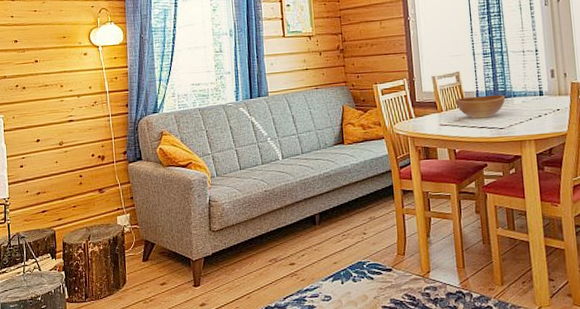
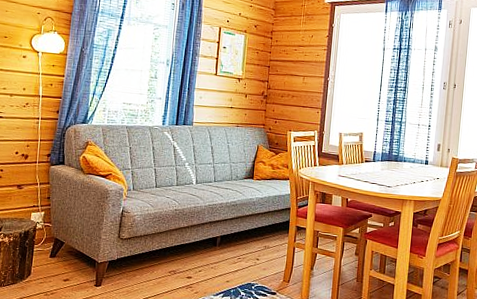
wooden bowl: present [454,95,506,119] -> none [354,155,398,176]

